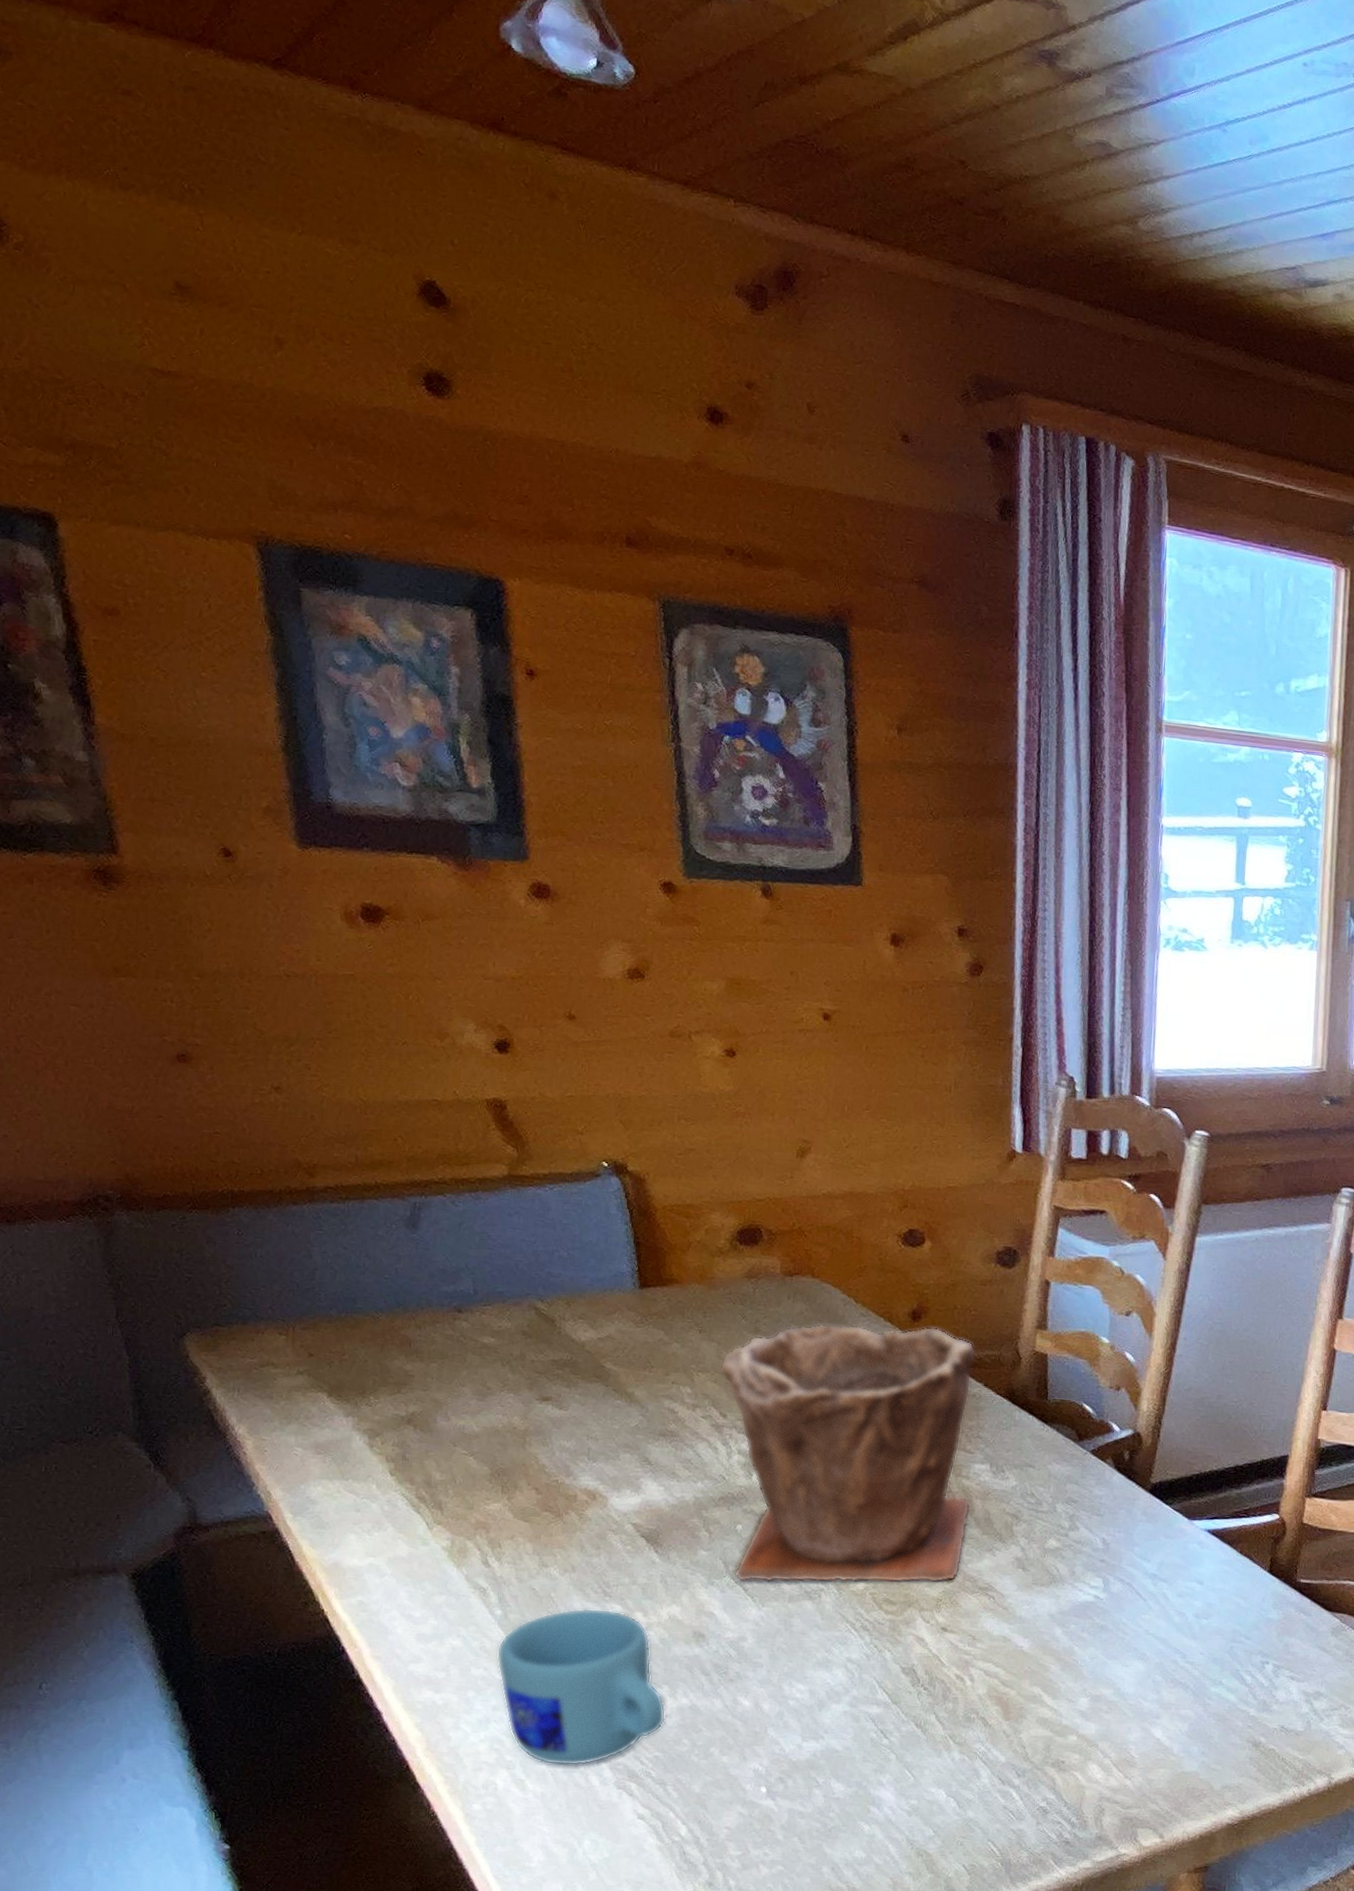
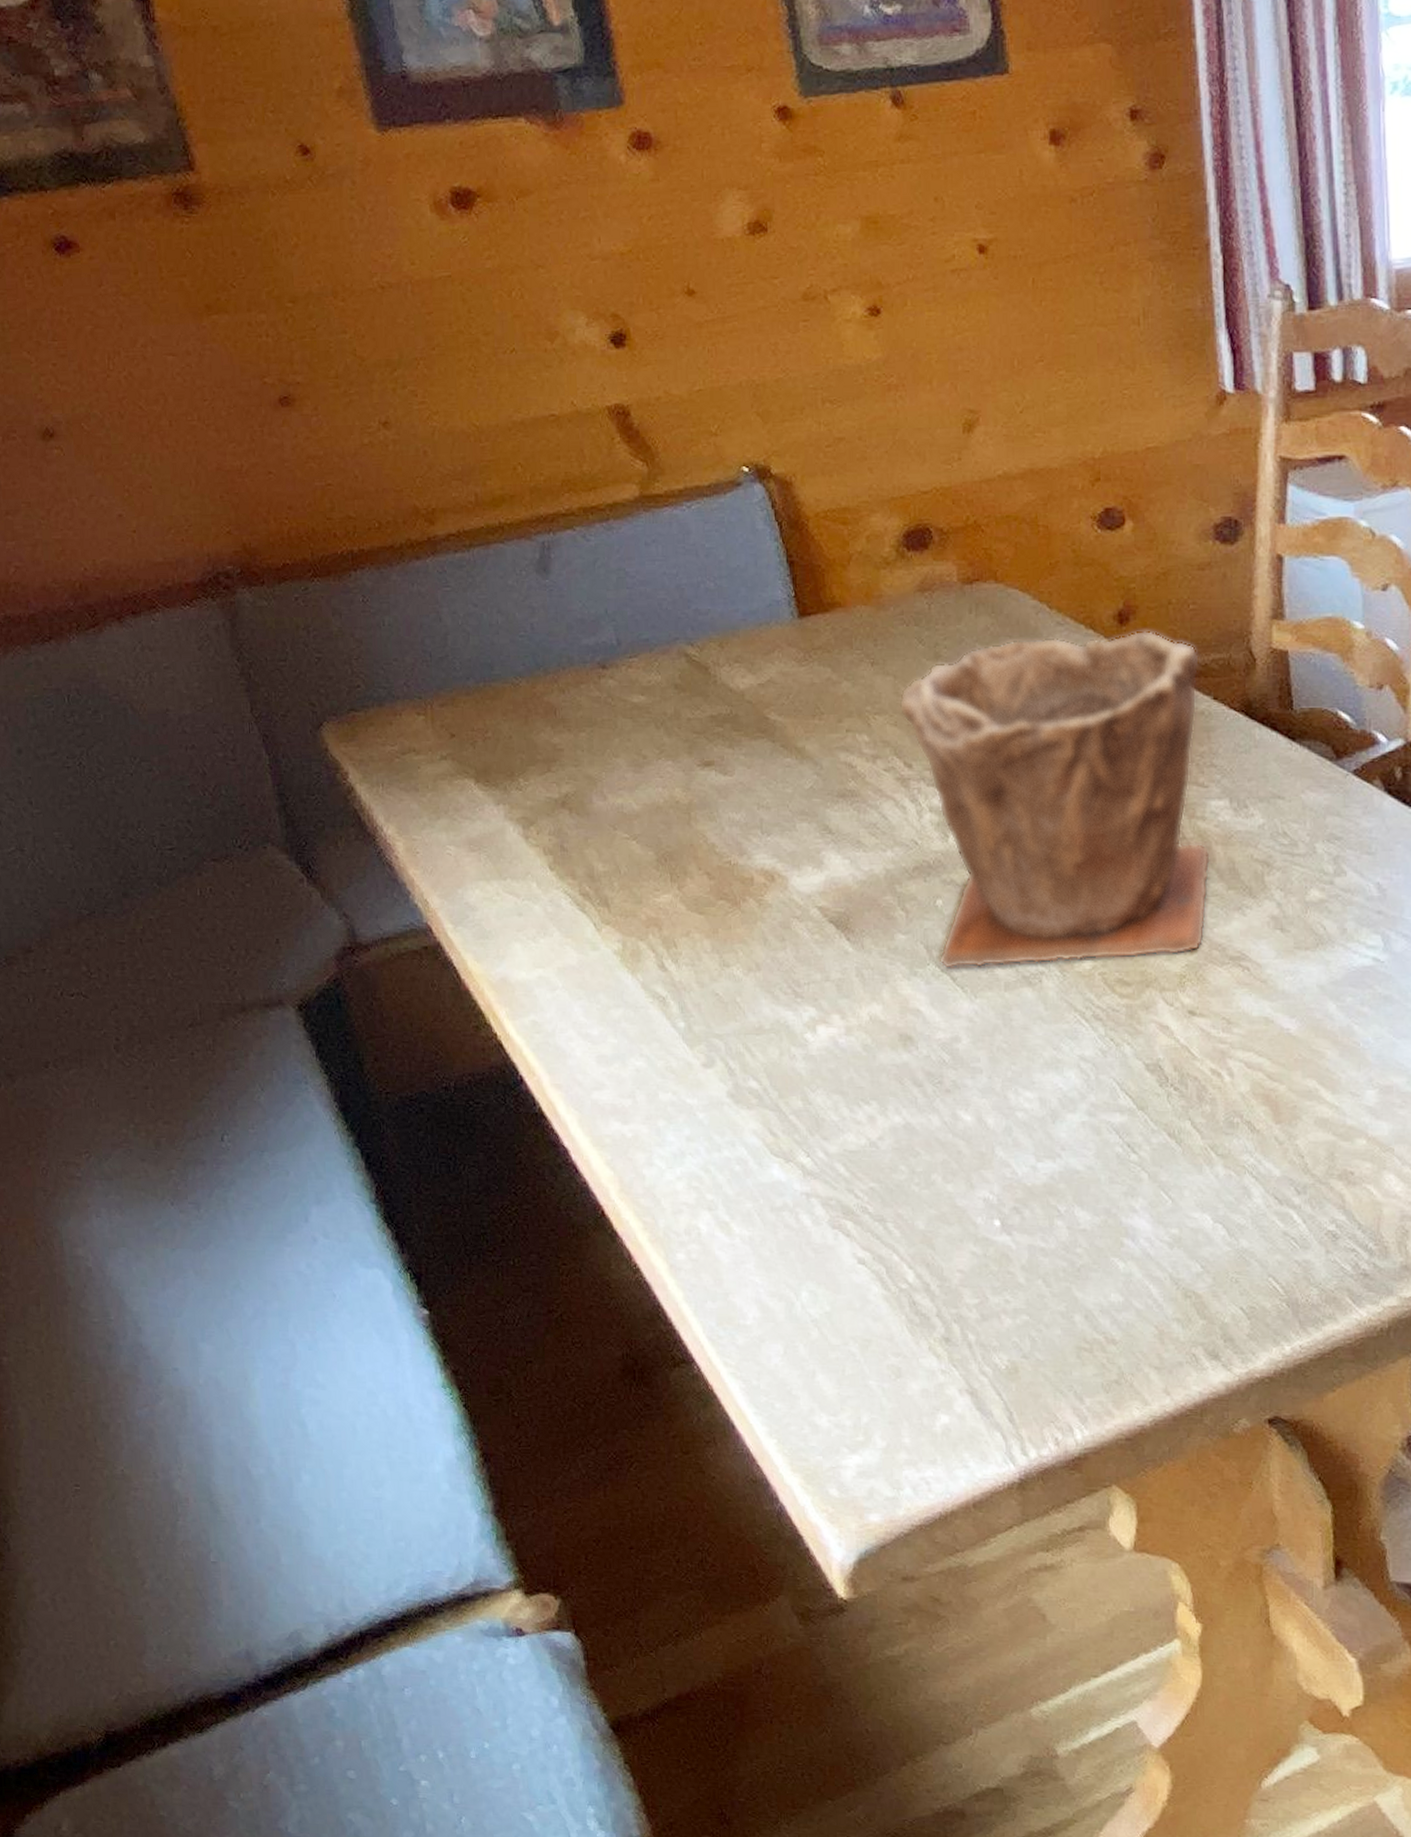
mug: present [496,1608,667,1766] -> none [684,1013,878,1204]

